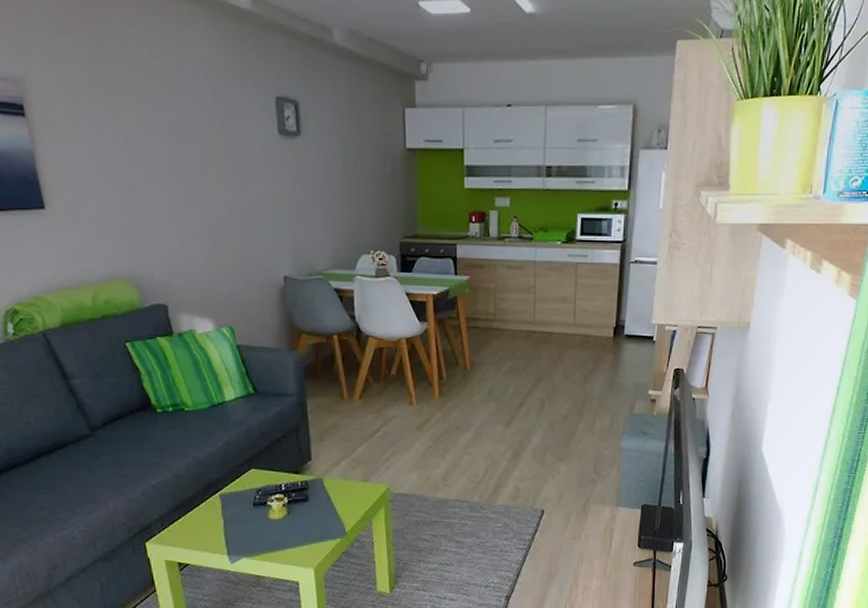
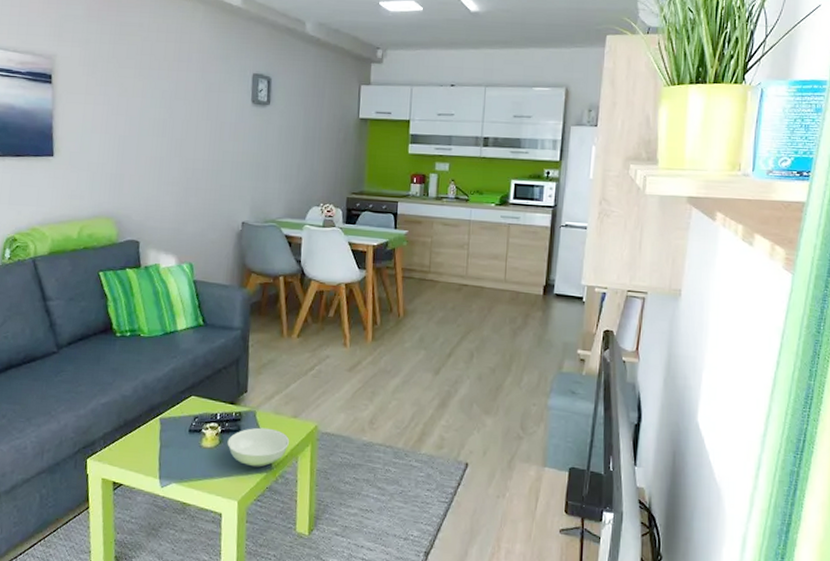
bowl: none [296,494,362,534] -> present [227,427,290,467]

